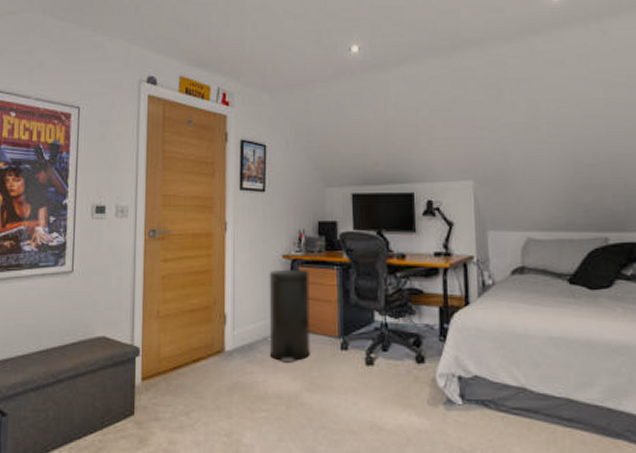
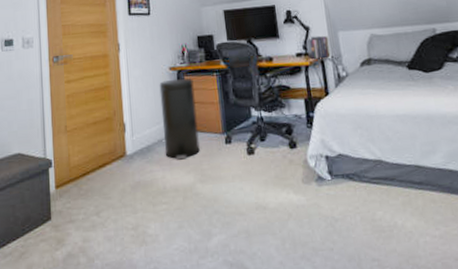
books: none [447,233,476,262] -> present [306,35,331,59]

